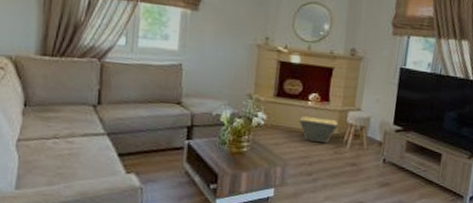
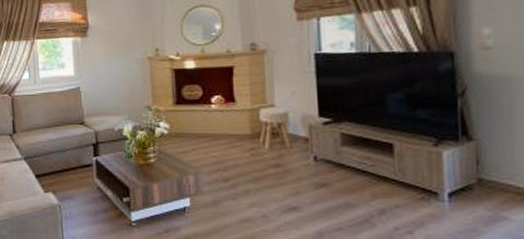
basket: present [299,115,340,144] -> none [204,119,252,146]

